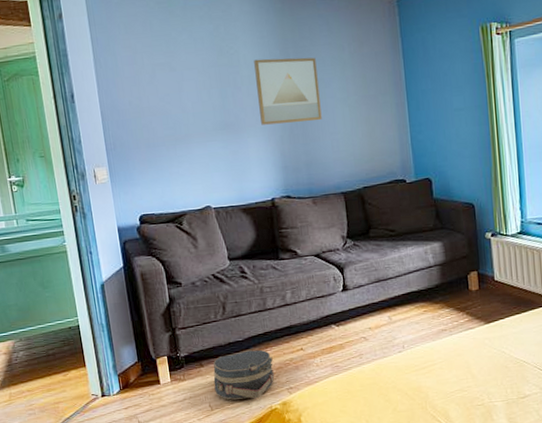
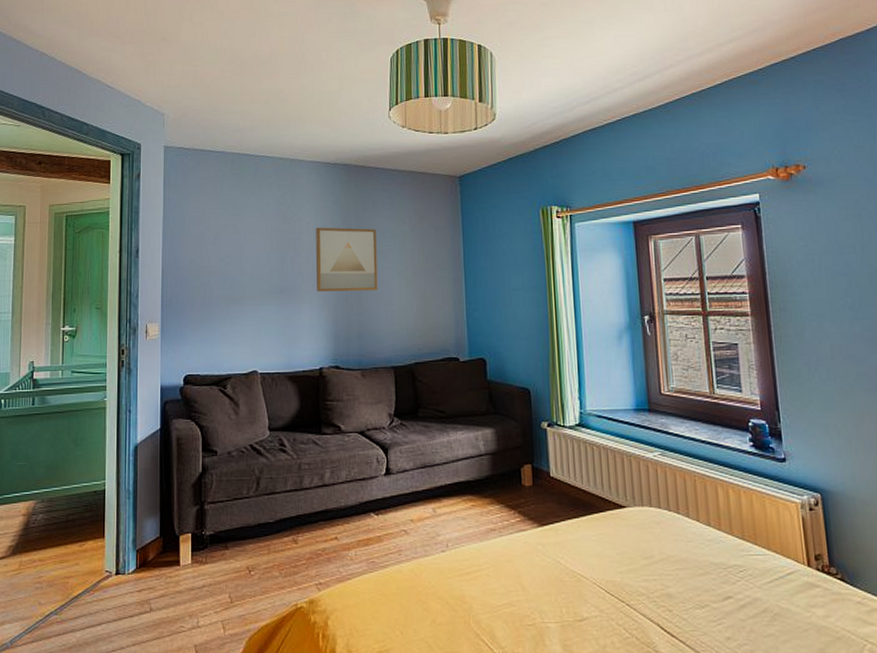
hat box: present [213,349,275,400] -> none [237,535,304,593]

